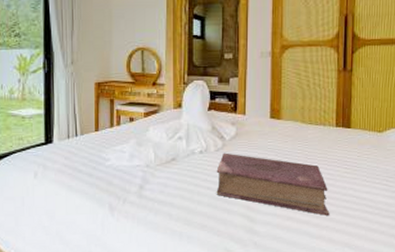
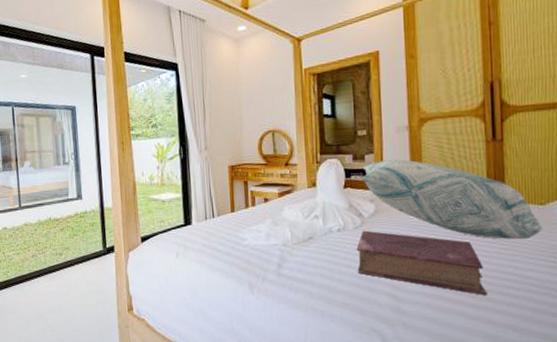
decorative pillow: none [225,83,379,164] -> present [362,159,543,240]

